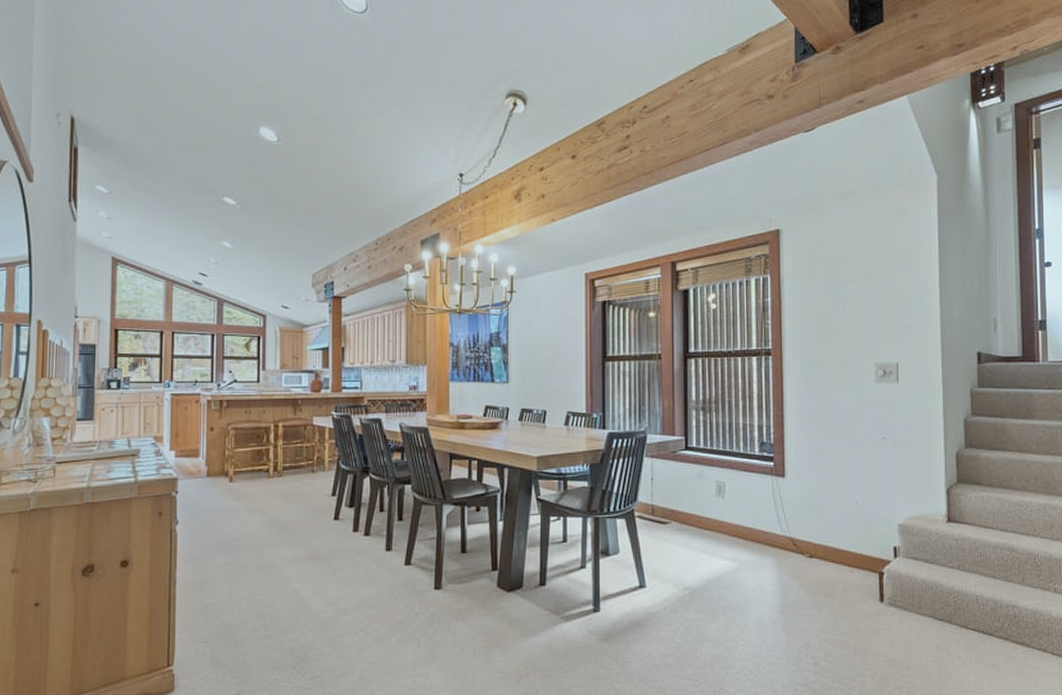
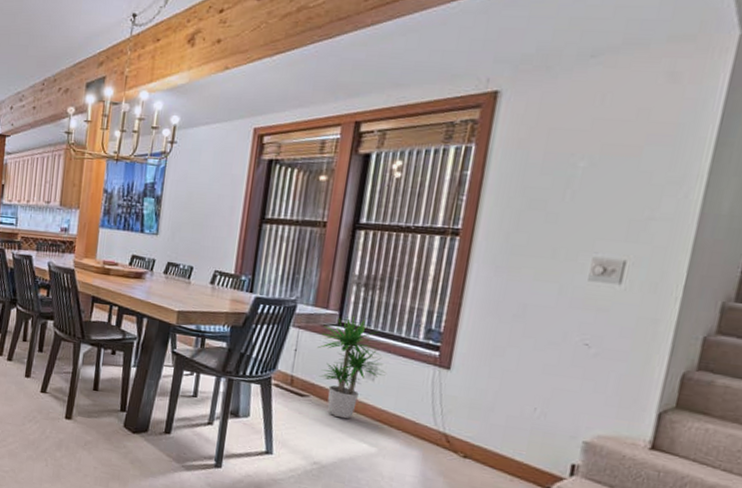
potted plant: none [671,439,733,539] -> present [317,316,386,419]

